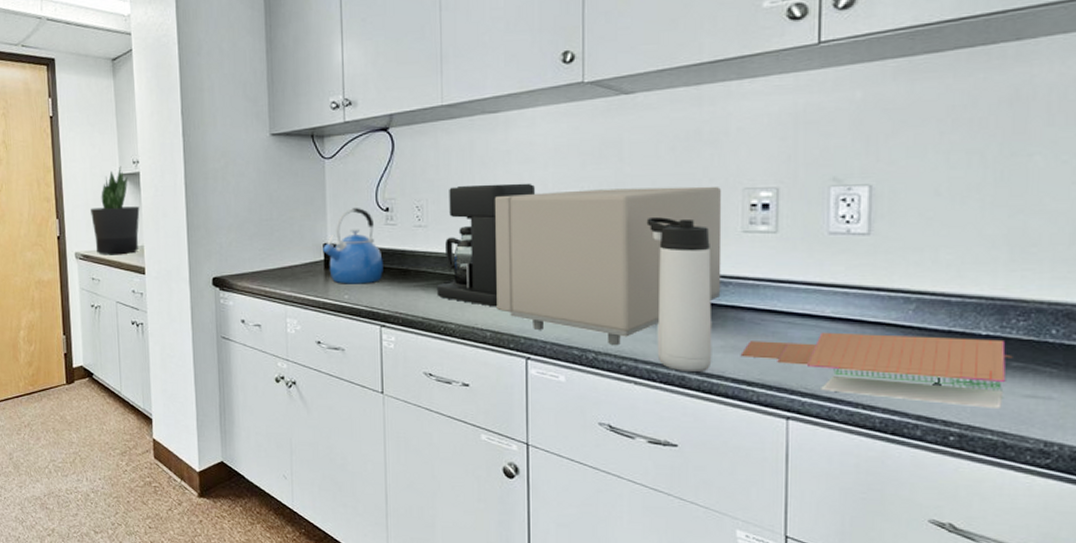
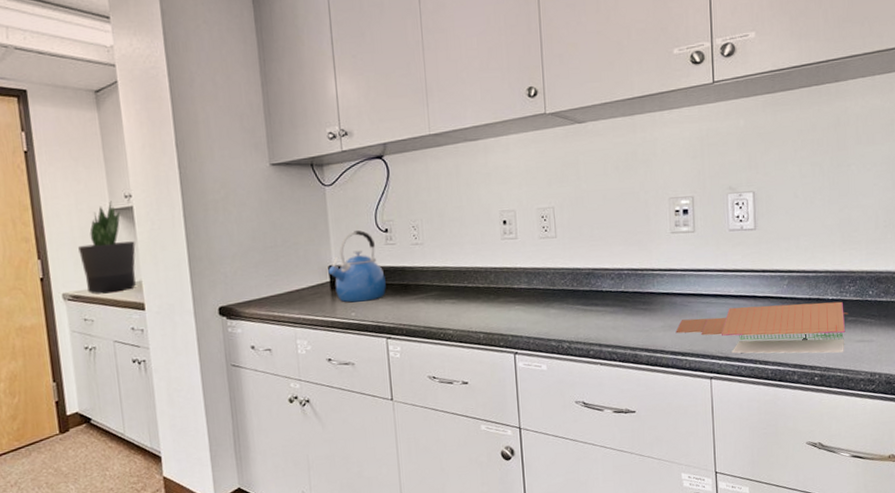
coffee maker: present [436,183,535,307] -> none [434,201,513,312]
microwave: present [495,186,722,346] -> none [480,197,659,335]
thermos bottle: present [646,217,712,373] -> none [601,224,656,351]

